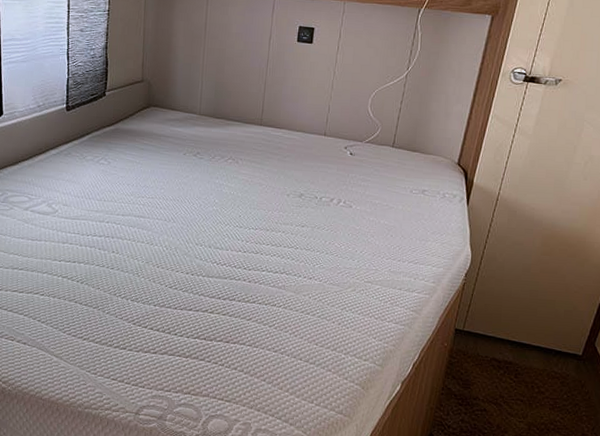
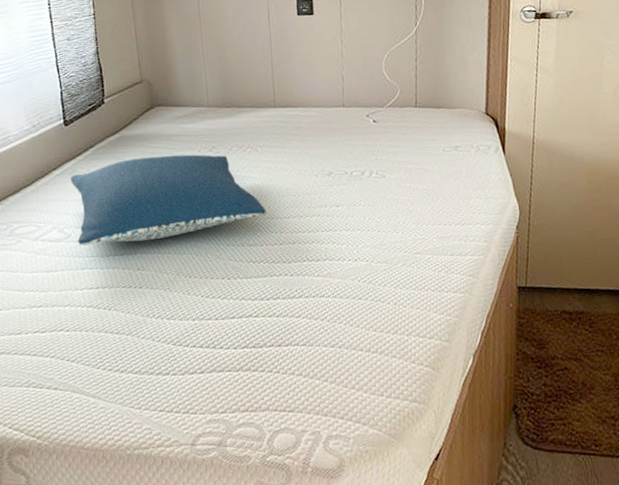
pillow: none [63,151,236,228] -> present [70,154,266,246]

